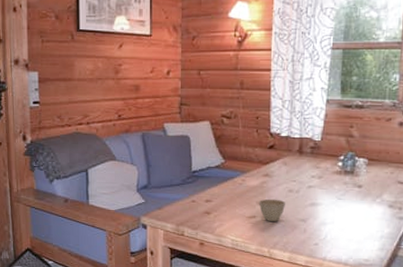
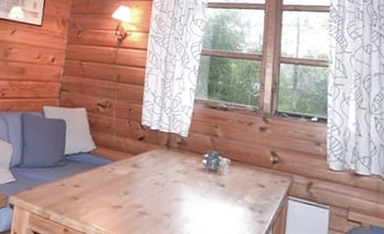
cup: present [259,198,285,221] -> none [126,189,151,214]

